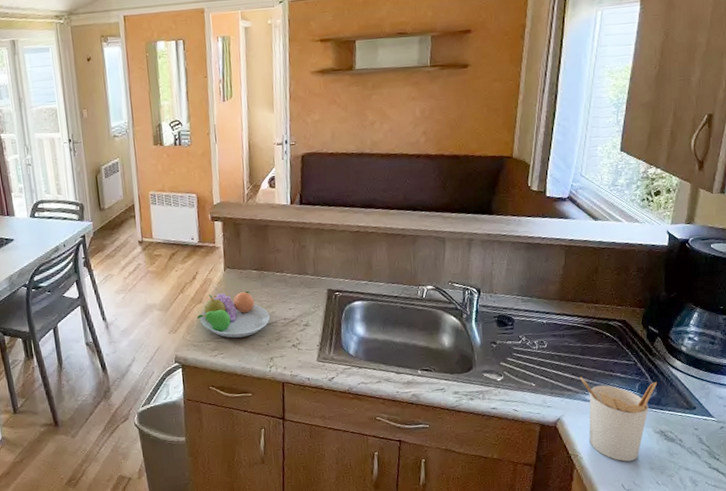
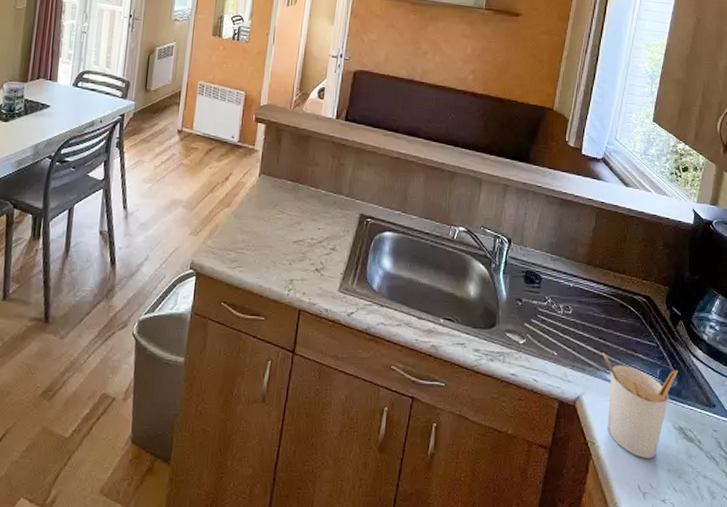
fruit bowl: present [197,290,270,338] -> none [222,199,297,252]

